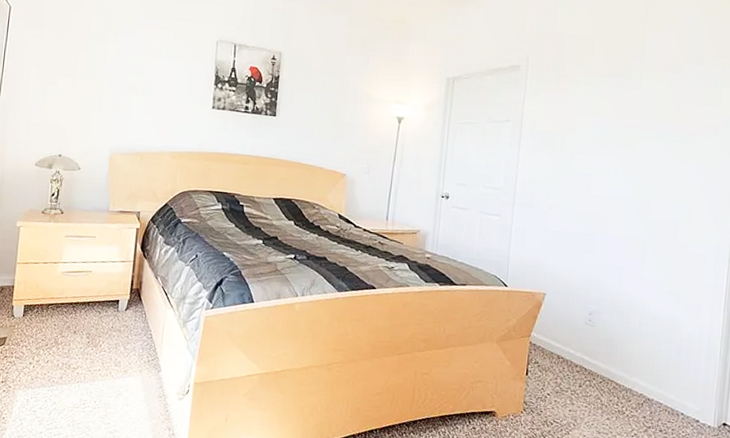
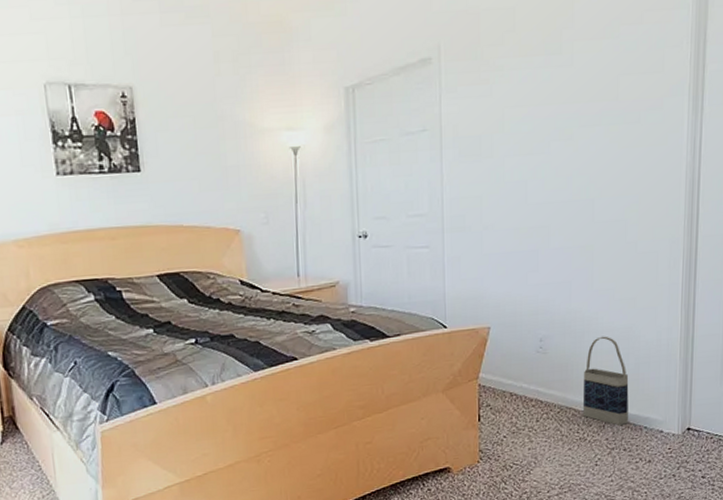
bag: none [624,321,670,407] -> present [584,336,629,425]

